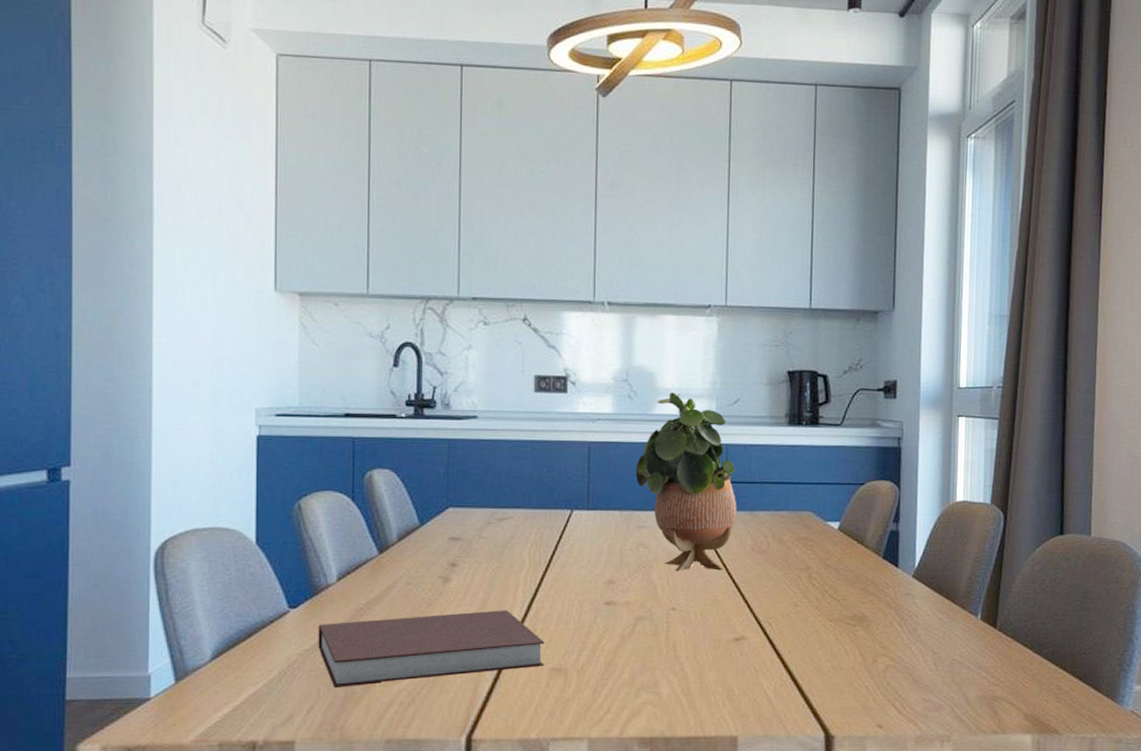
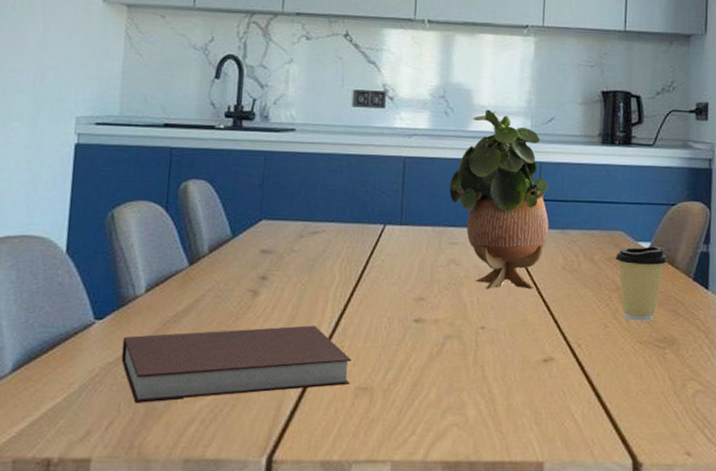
coffee cup: none [805,525,858,600] -> present [616,246,668,321]

